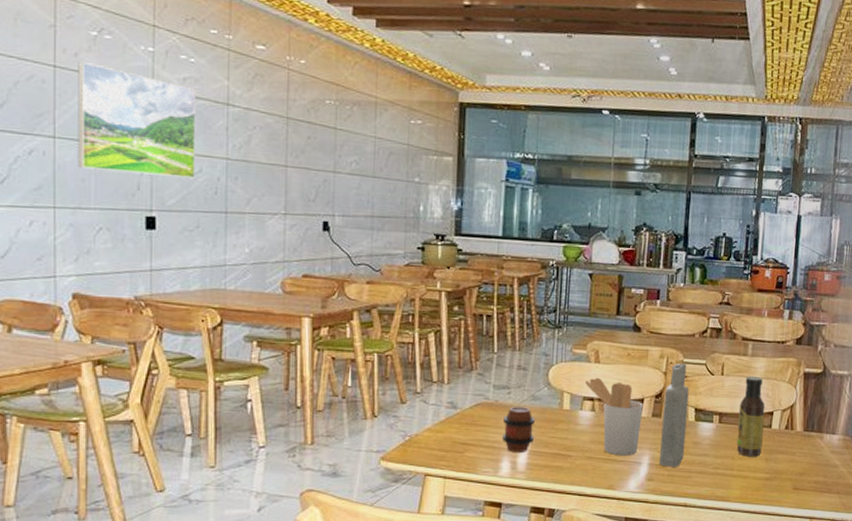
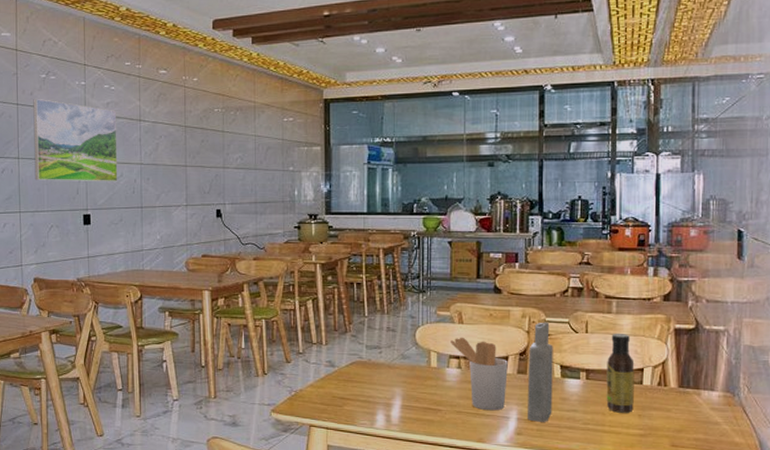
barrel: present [502,407,535,452] -> none [377,365,405,406]

